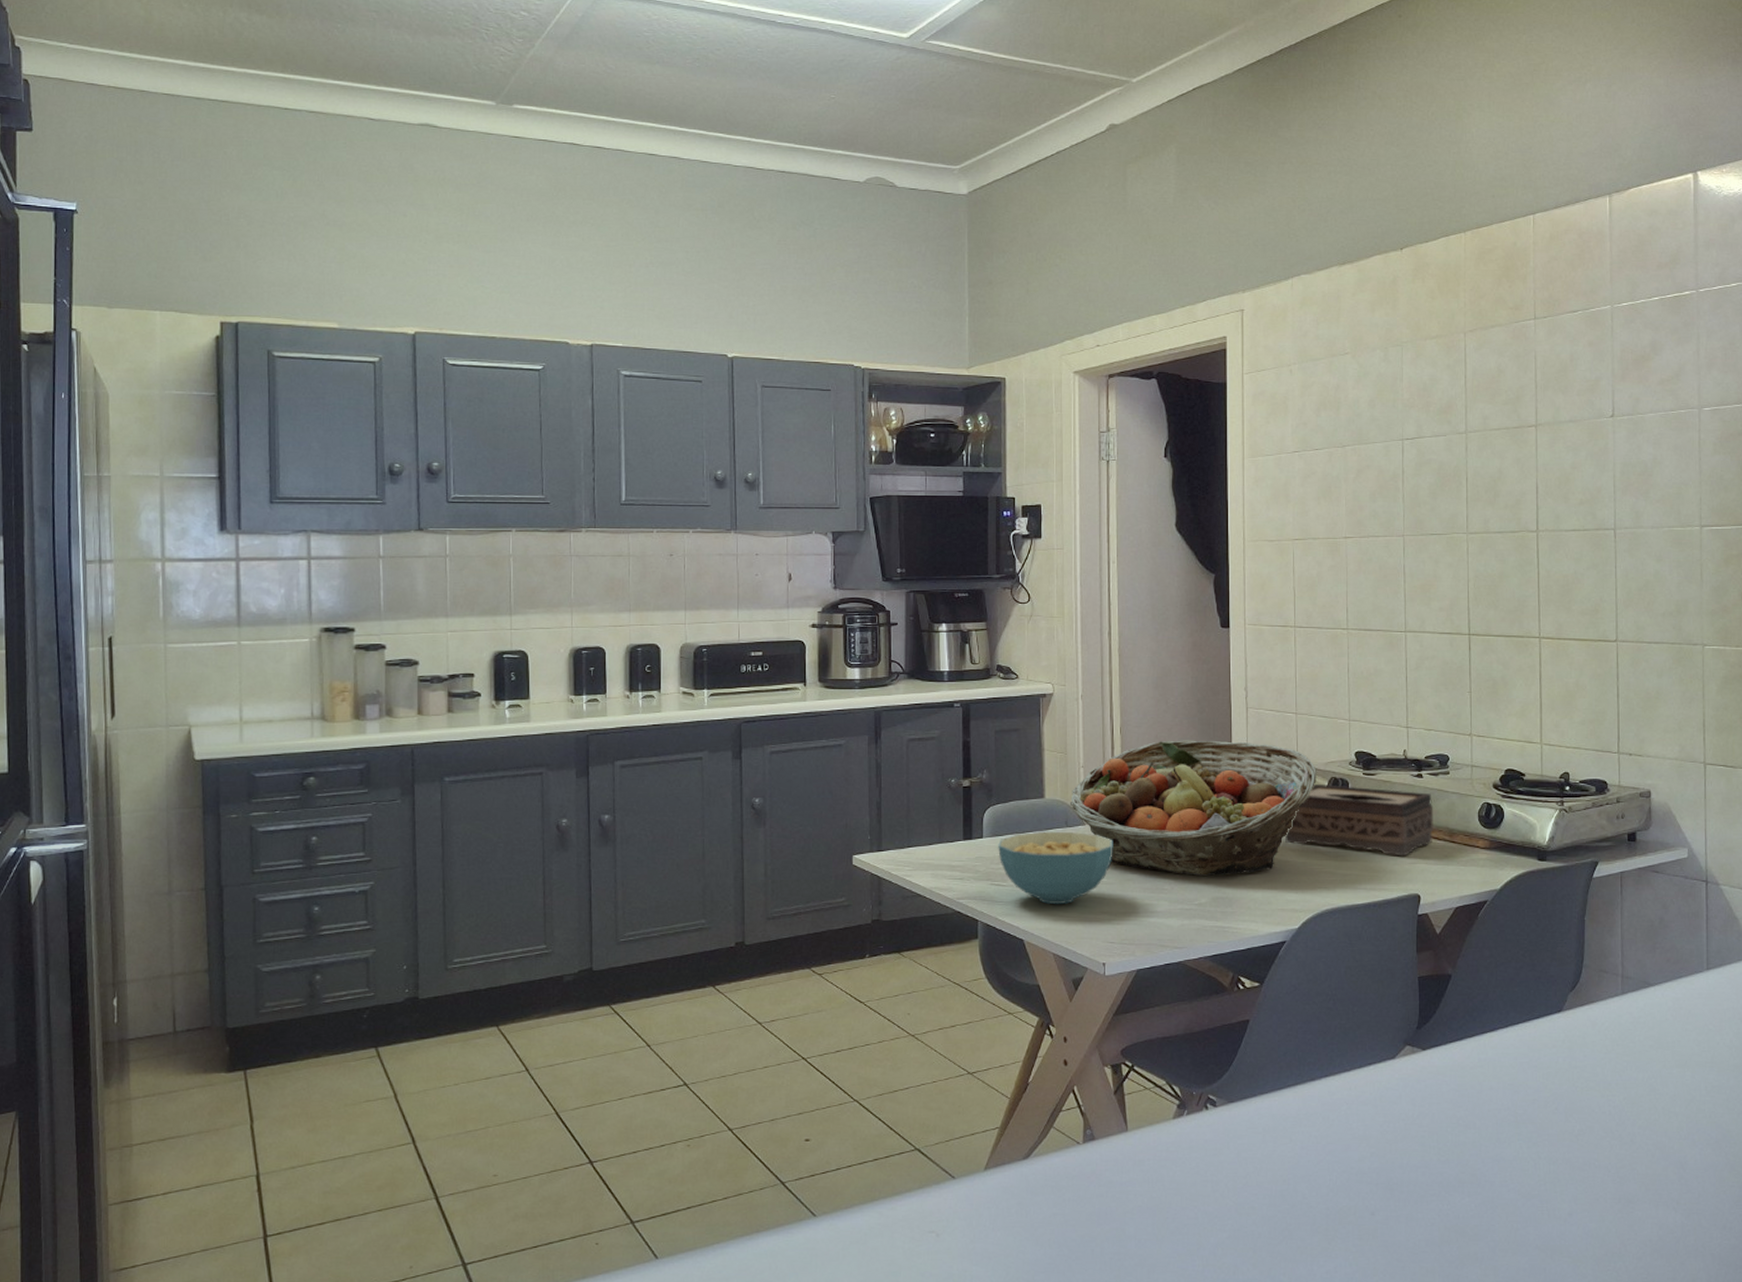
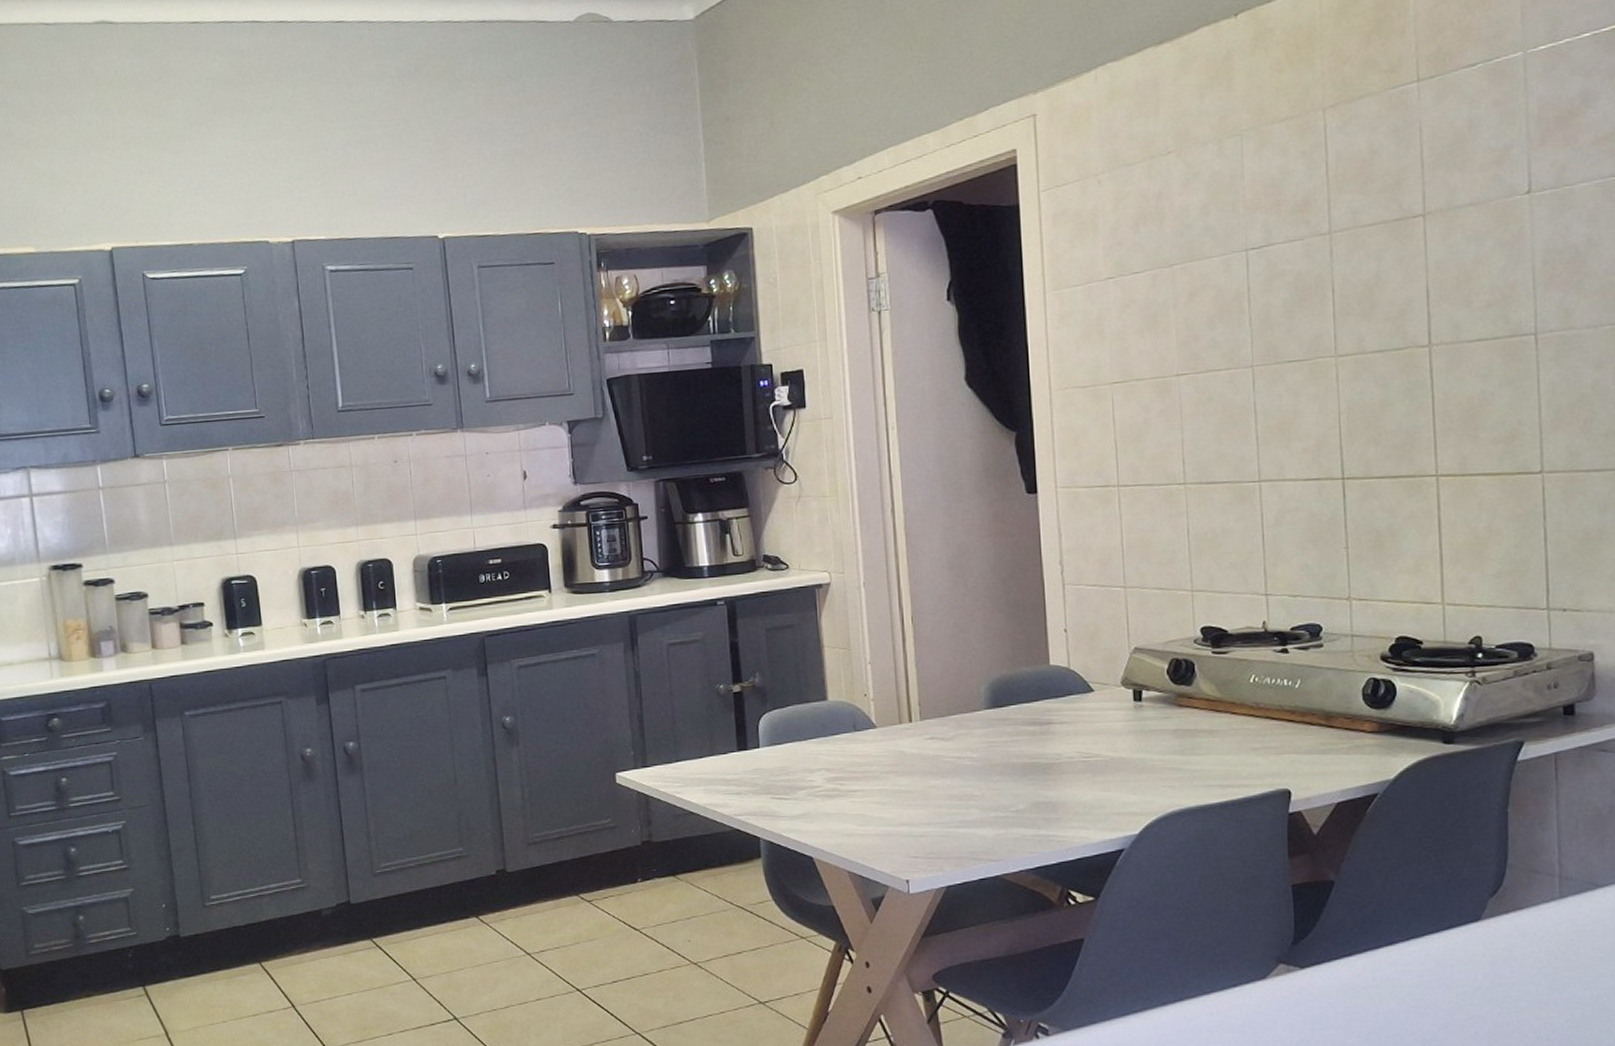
cereal bowl: present [998,831,1113,904] -> none [777,736,911,817]
fruit basket: present [1069,740,1317,876] -> none [856,624,1154,779]
tissue box: present [1285,784,1434,857] -> none [1118,667,1305,747]

